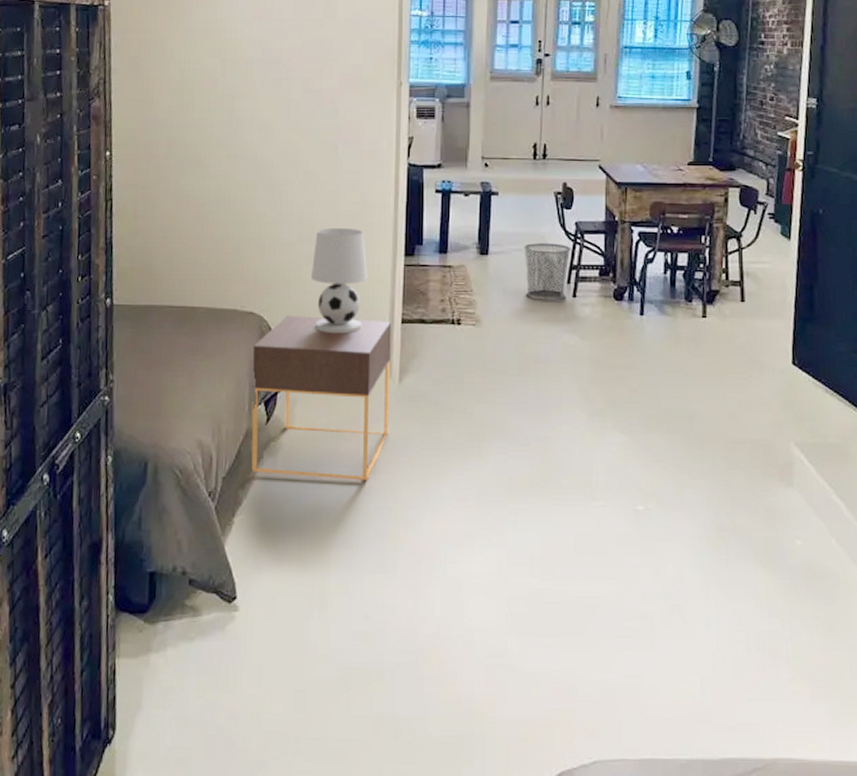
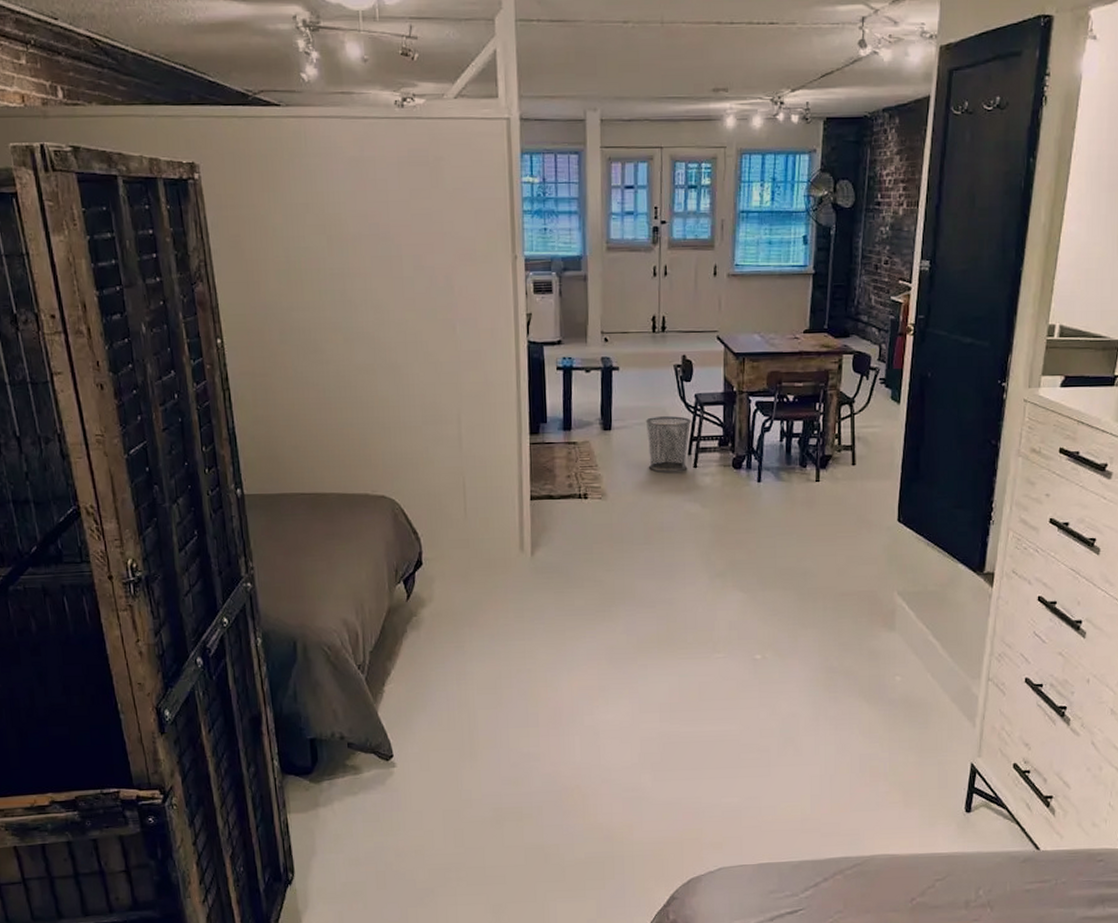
nightstand: present [251,316,391,480] -> none [387,497,525,647]
table lamp: present [311,227,368,334] -> none [439,408,495,513]

